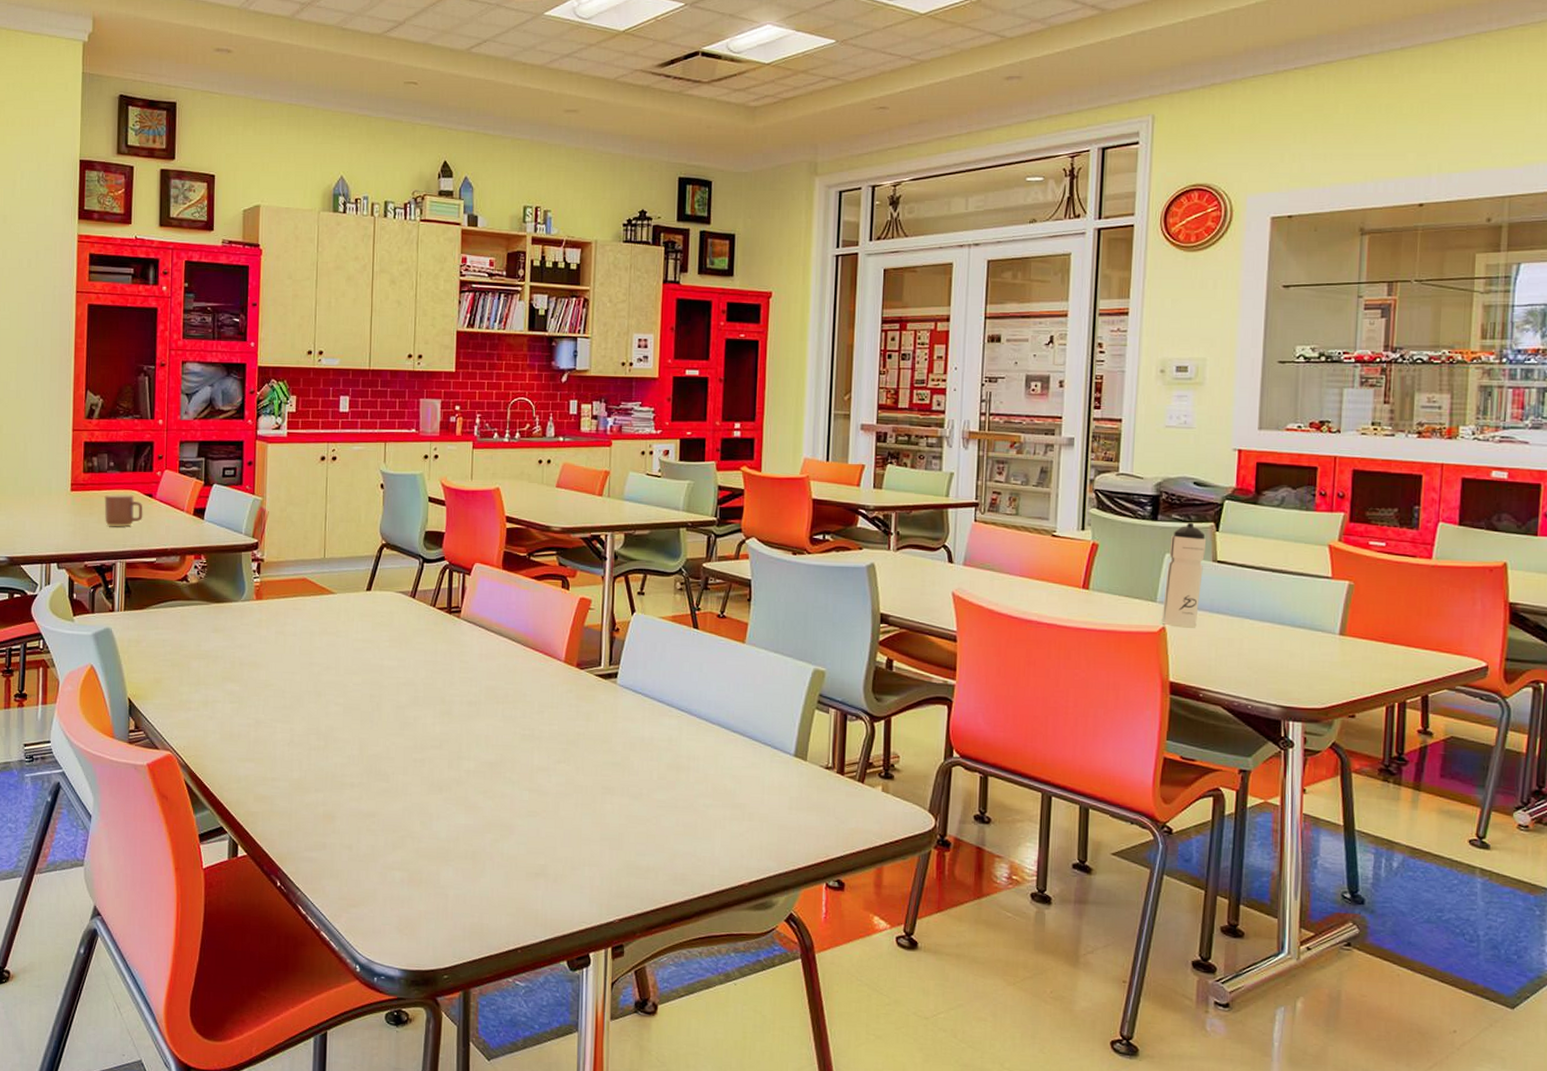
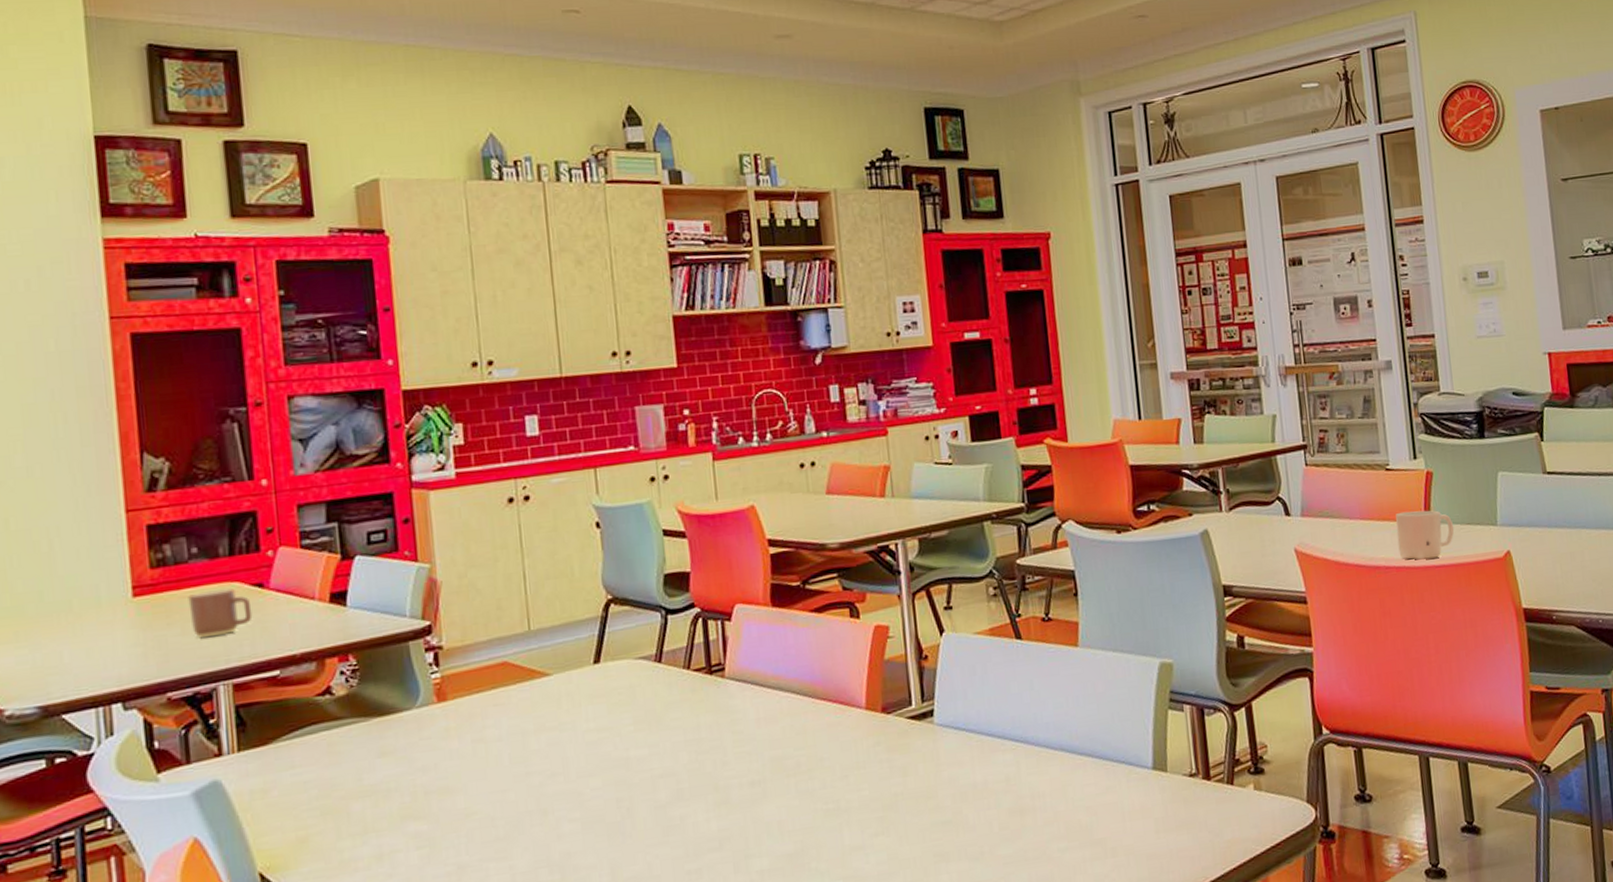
mug: none [1052,575,1112,622] -> present [1395,510,1455,560]
water bottle: present [1161,522,1207,628] -> none [1500,435,1539,549]

